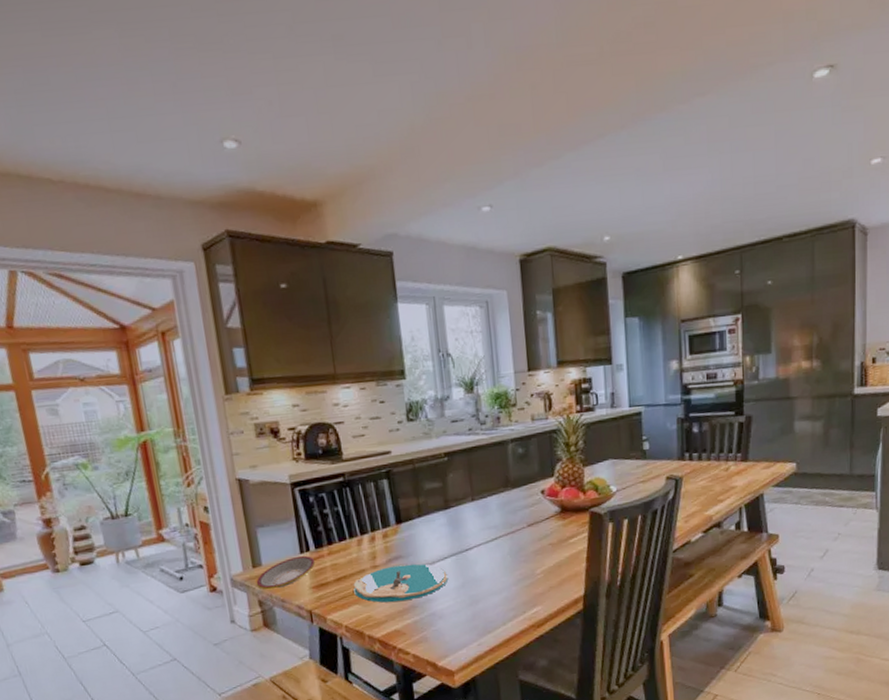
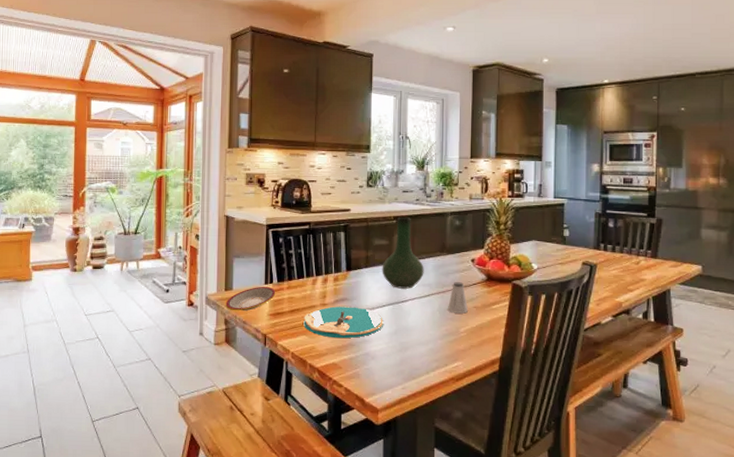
vase: none [437,452,488,536] -> present [382,217,424,289]
saltshaker: none [519,518,543,555] -> present [448,282,468,314]

